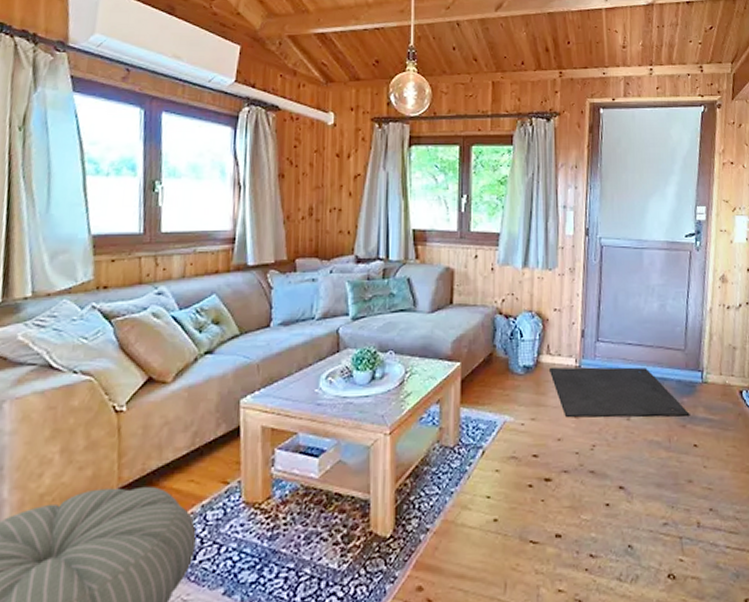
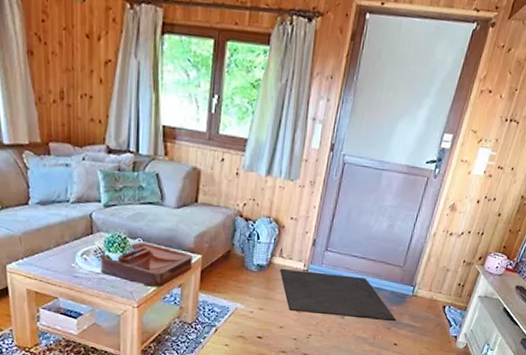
decorative tray: none [347,355,450,408] -> present [100,242,193,288]

